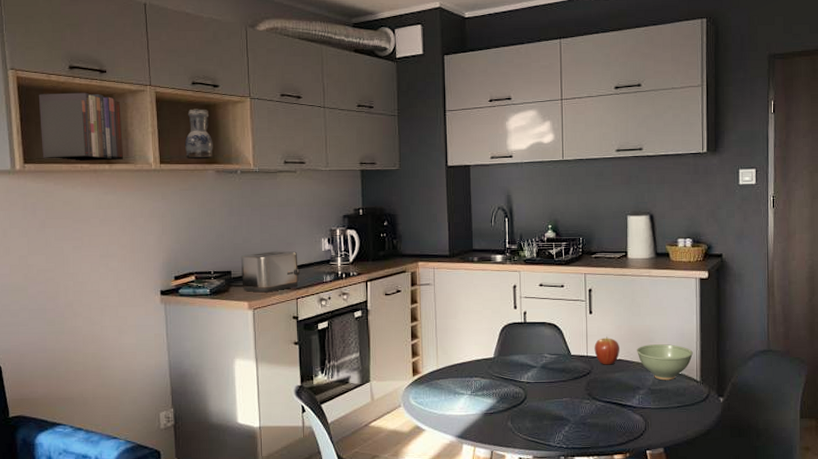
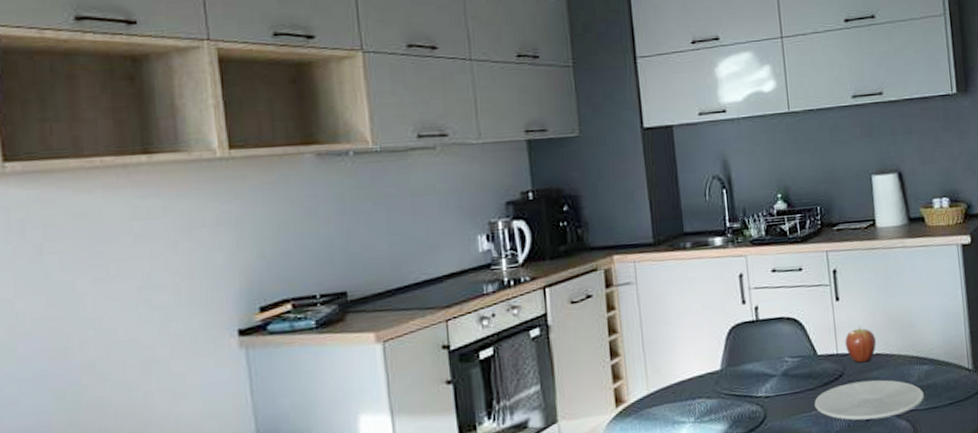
books: present [38,92,123,161] -> none [24,53,169,153]
ceramic jug: present [184,109,213,160] -> none [265,69,311,140]
toaster: present [240,250,301,293] -> none [360,256,450,318]
plate: none [565,379,656,411] -> present [814,379,924,421]
bowl: present [637,344,693,381] -> none [896,328,962,374]

